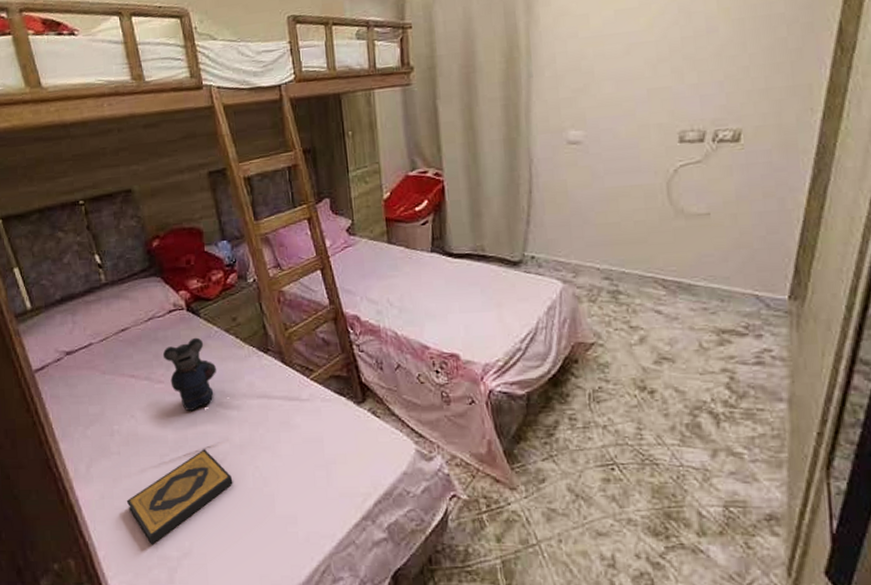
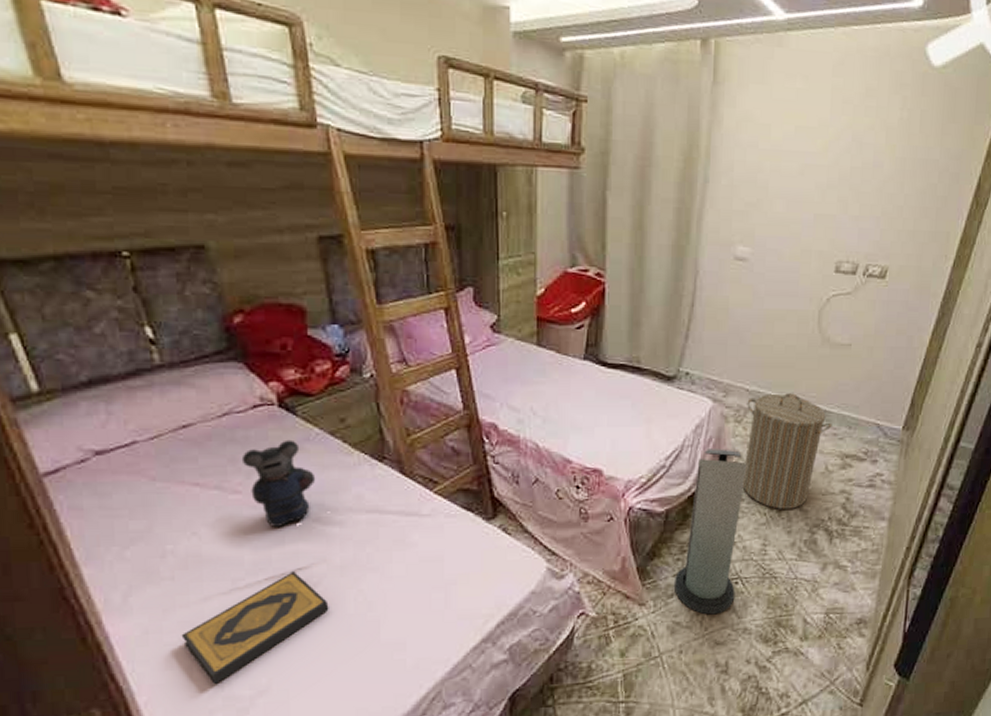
air purifier: none [544,329,613,503] -> present [673,449,747,615]
laundry hamper: none [599,269,701,391] -> present [742,393,832,509]

